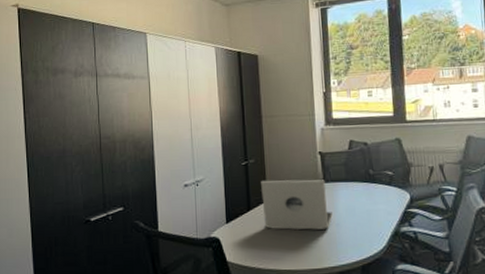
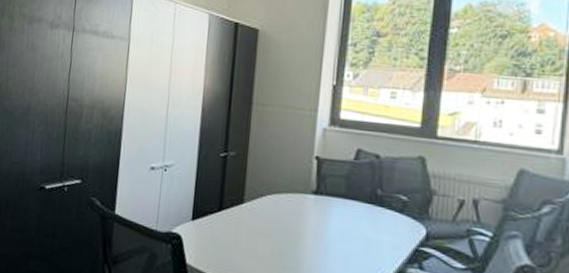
laptop: present [261,179,333,230] -> none [236,178,321,251]

